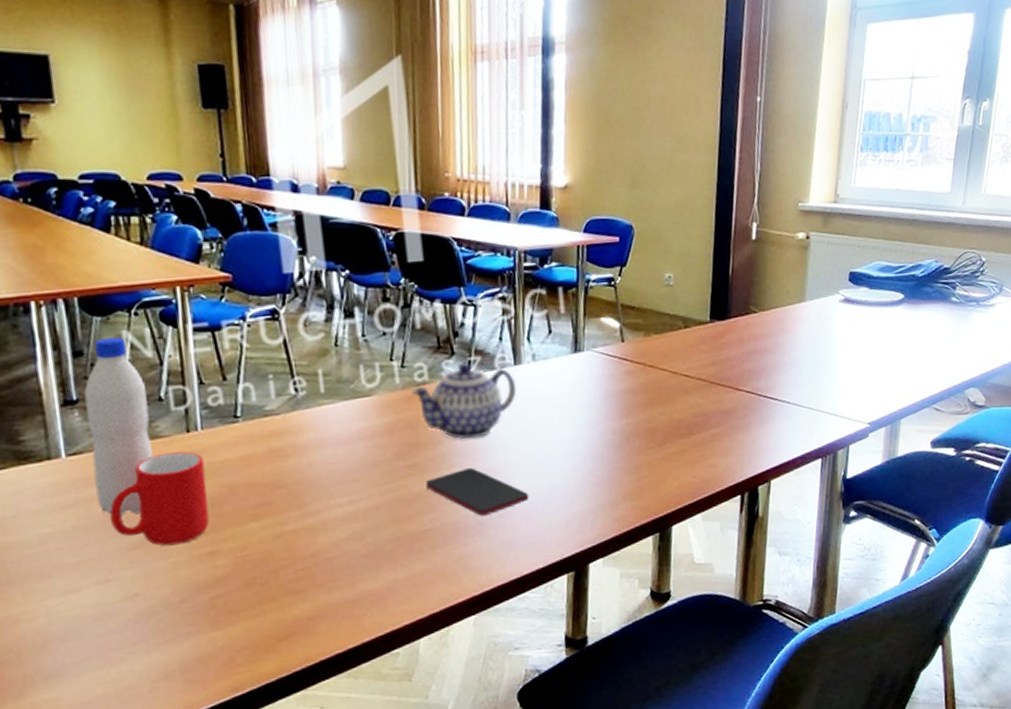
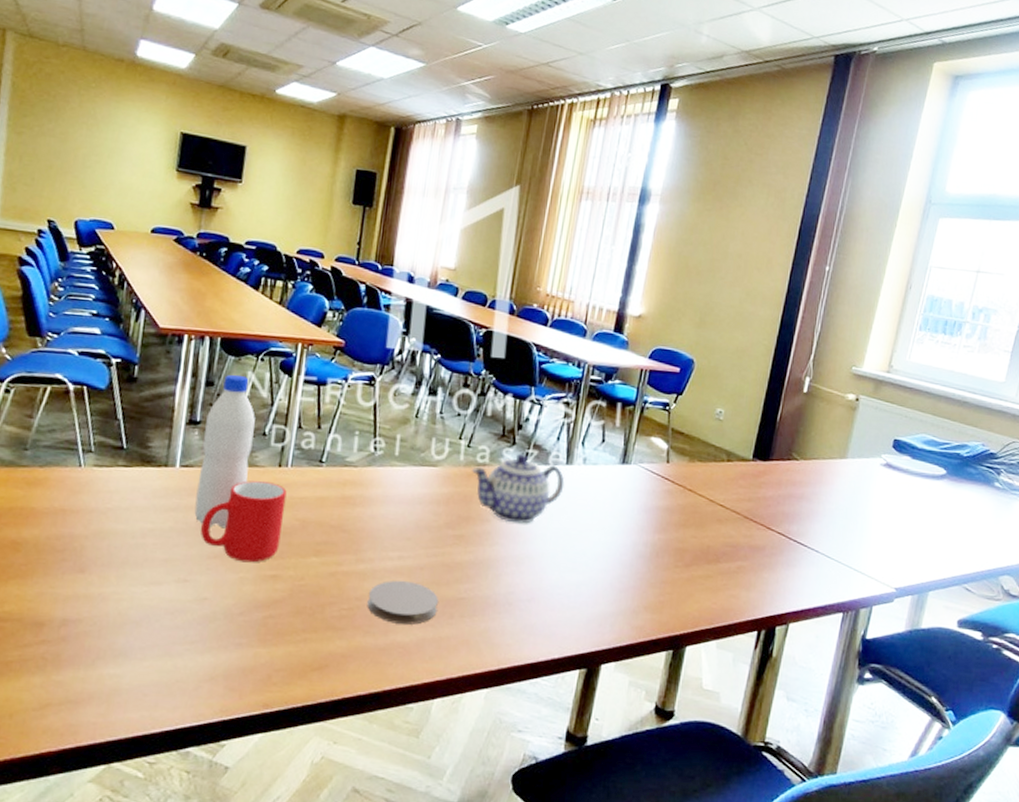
coaster: none [323,524,405,573] -> present [367,580,439,625]
smartphone: present [425,468,529,516] -> none [467,549,558,597]

